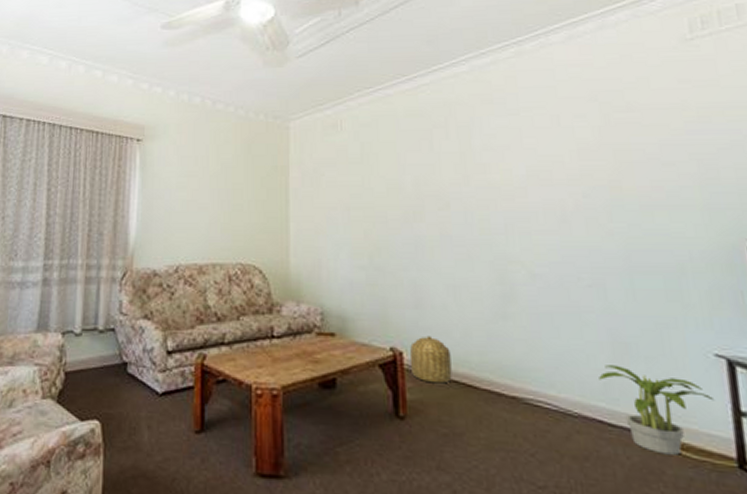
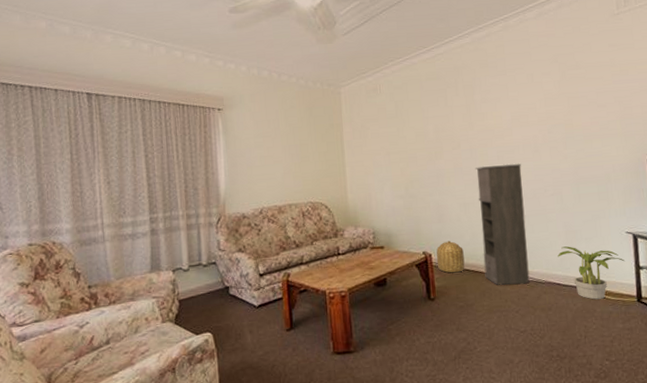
storage cabinet: none [471,235,554,414] -> present [475,163,530,286]

